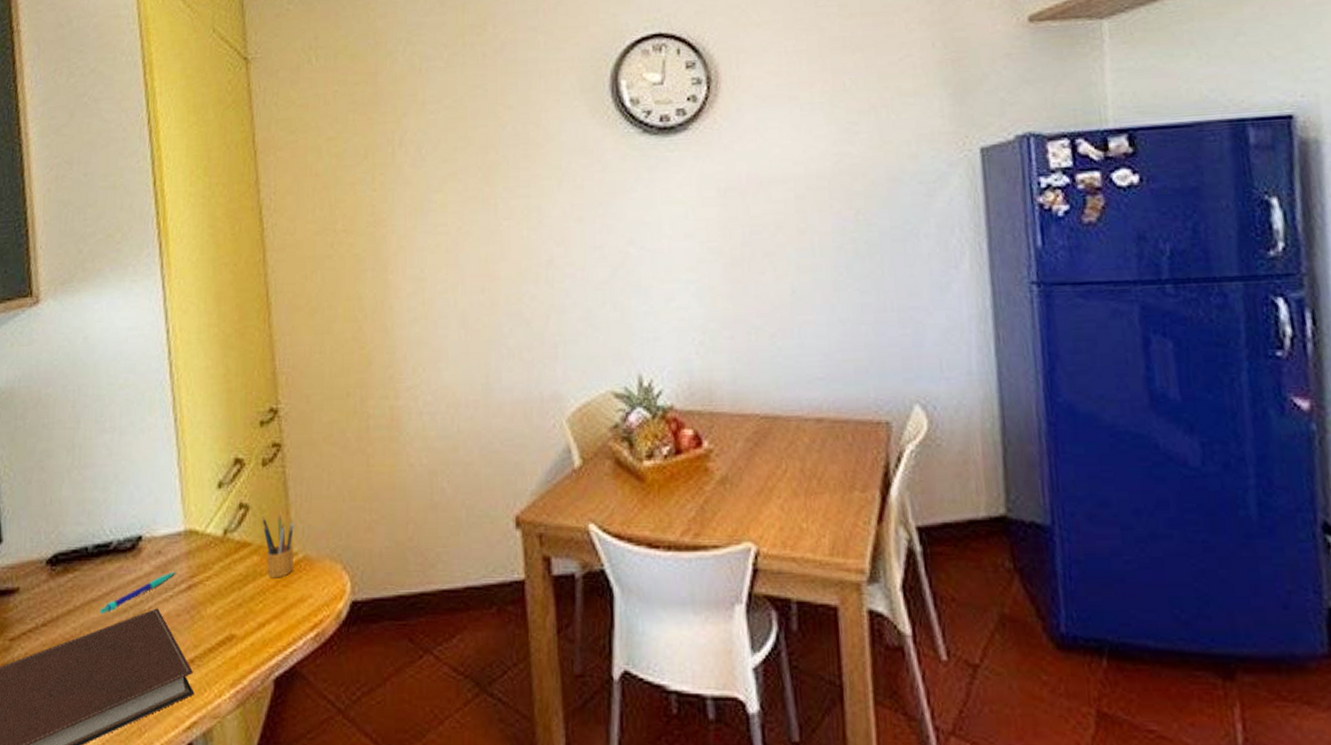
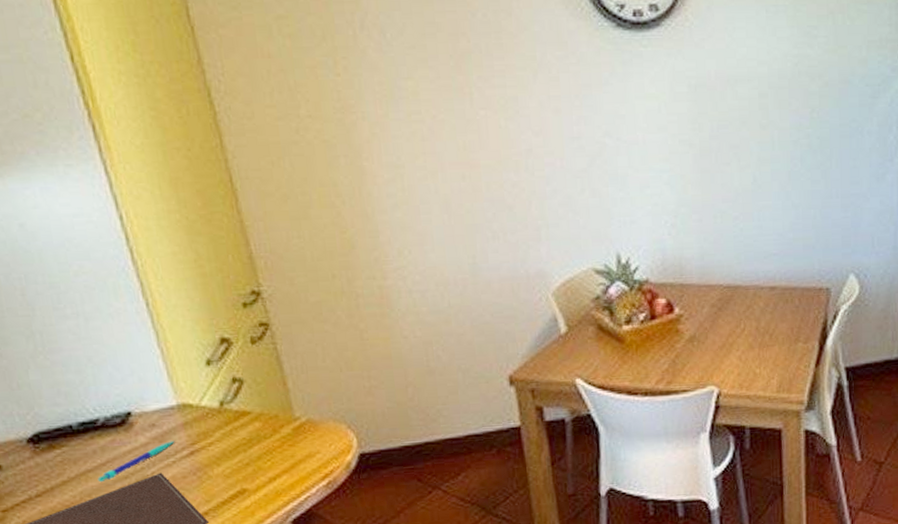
pencil box: present [262,515,294,579] -> none [258,386,298,440]

